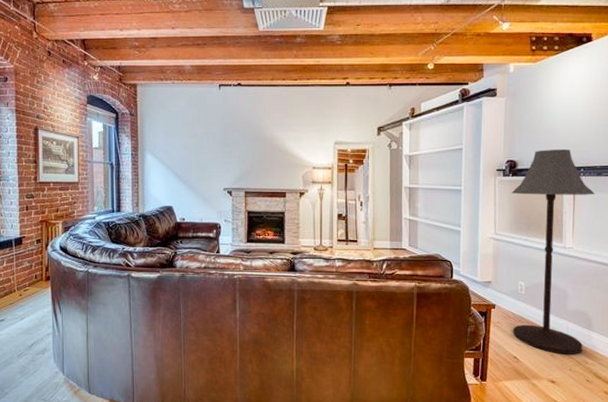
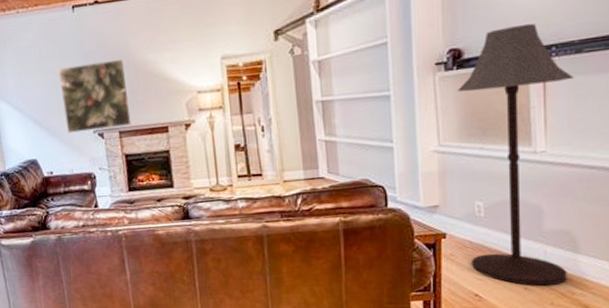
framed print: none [200,133,256,188] -> present [59,59,132,134]

